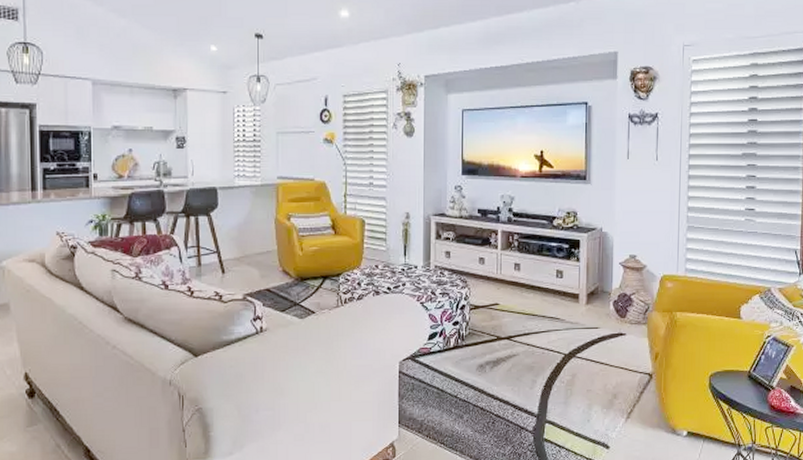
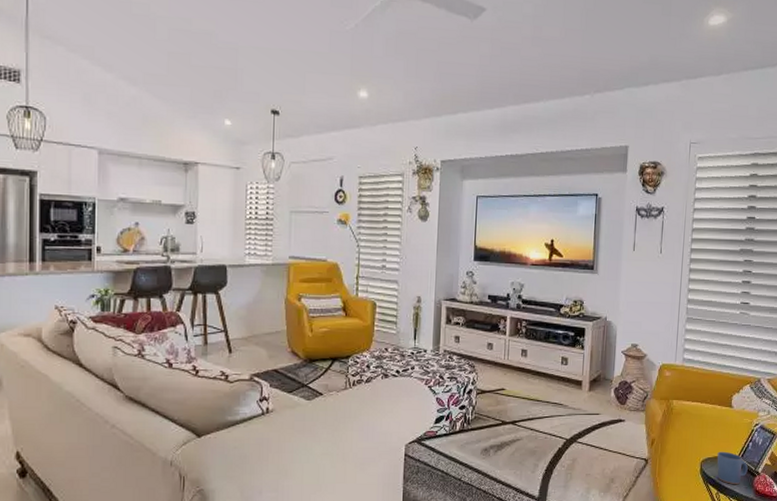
mug: none [726,365,761,400] -> present [717,451,748,485]

